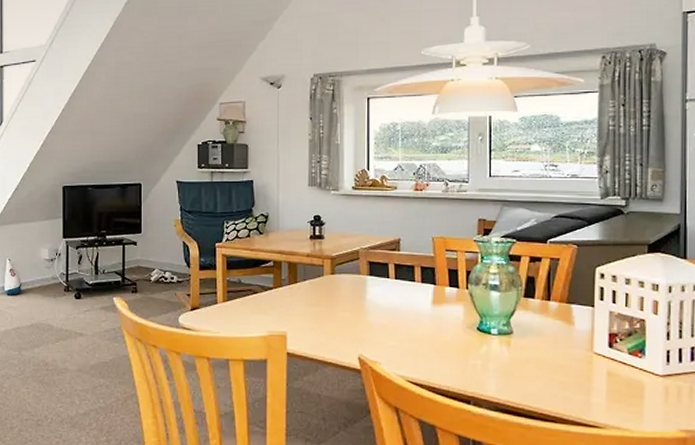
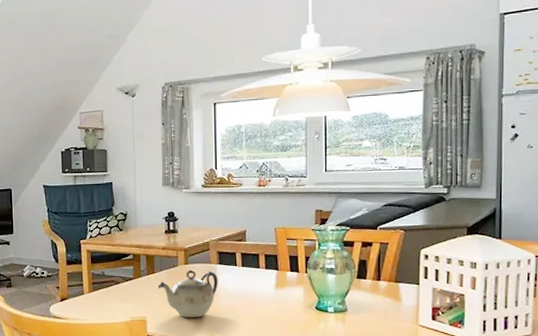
teapot: none [300,281,368,334] -> present [158,270,218,317]

